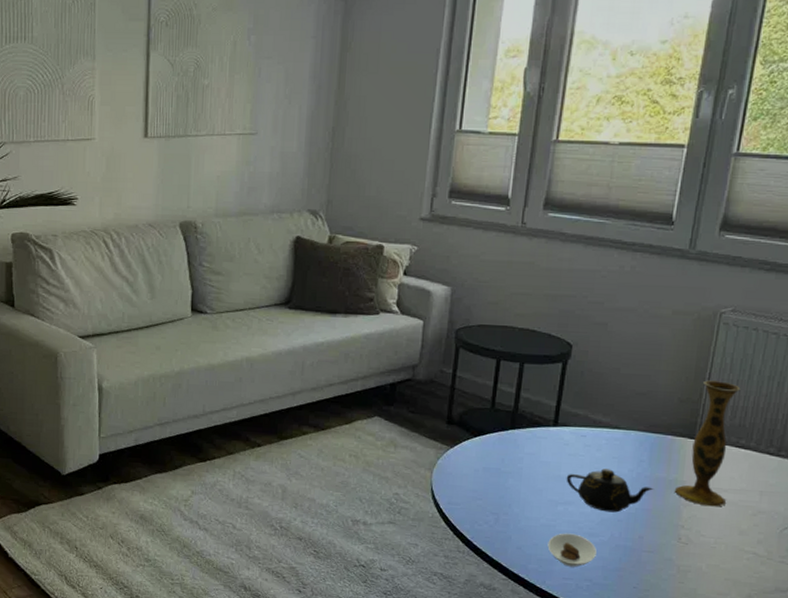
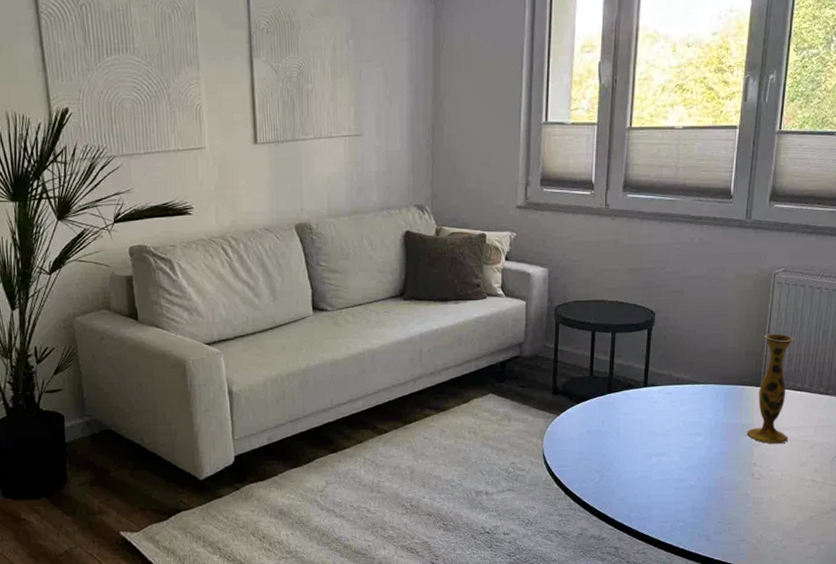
saucer: present [547,533,597,567] -> none [646,481,686,511]
teapot: present [566,469,654,513] -> none [657,420,730,459]

